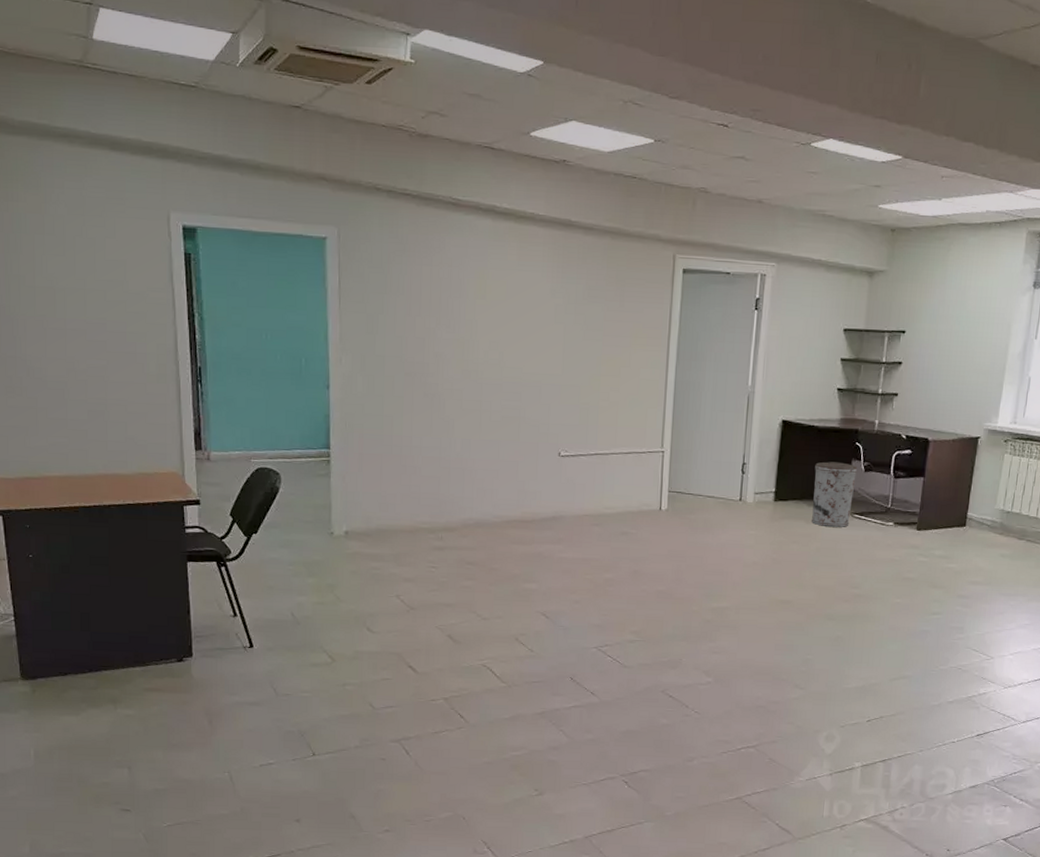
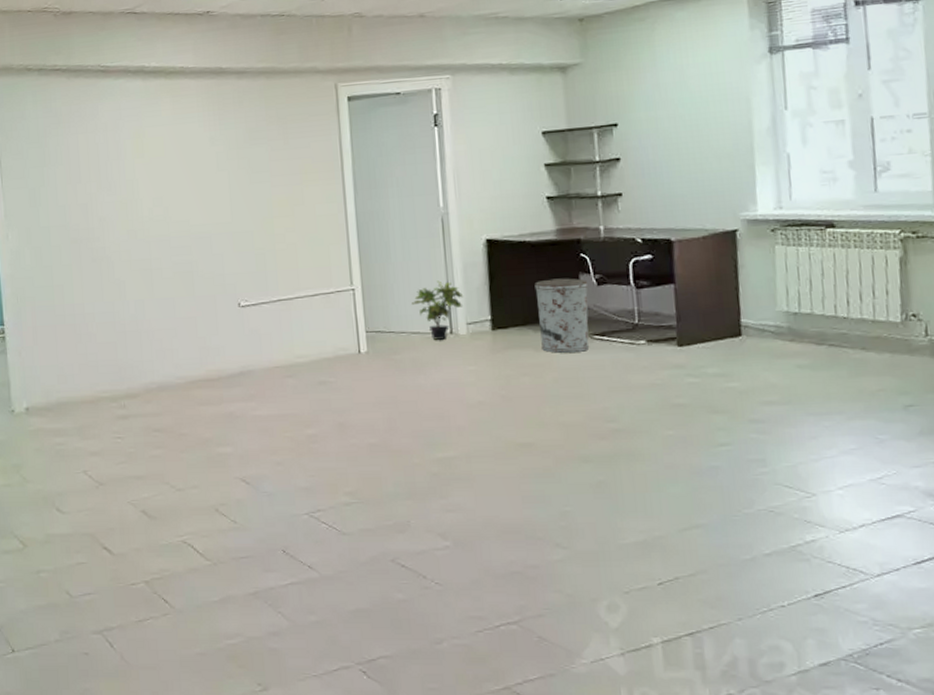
potted plant: none [711,452,756,505] -> present [412,280,464,340]

